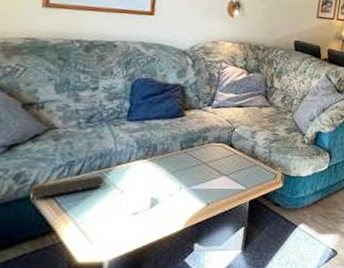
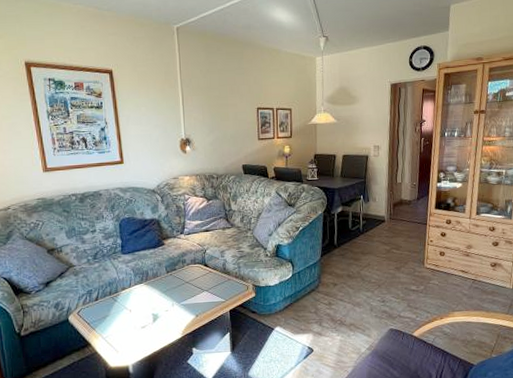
notepad: present [30,174,107,199] -> none [67,298,119,321]

